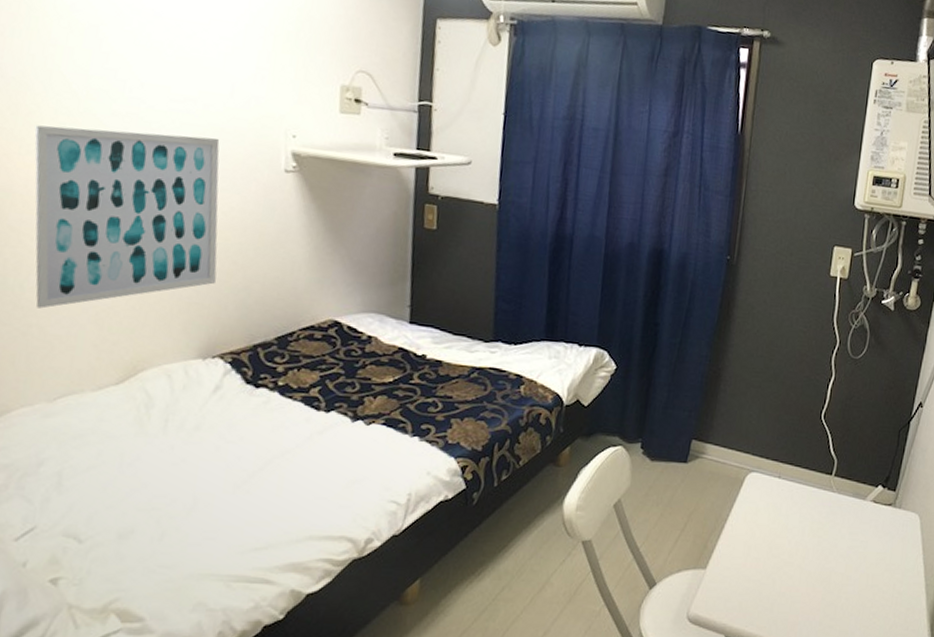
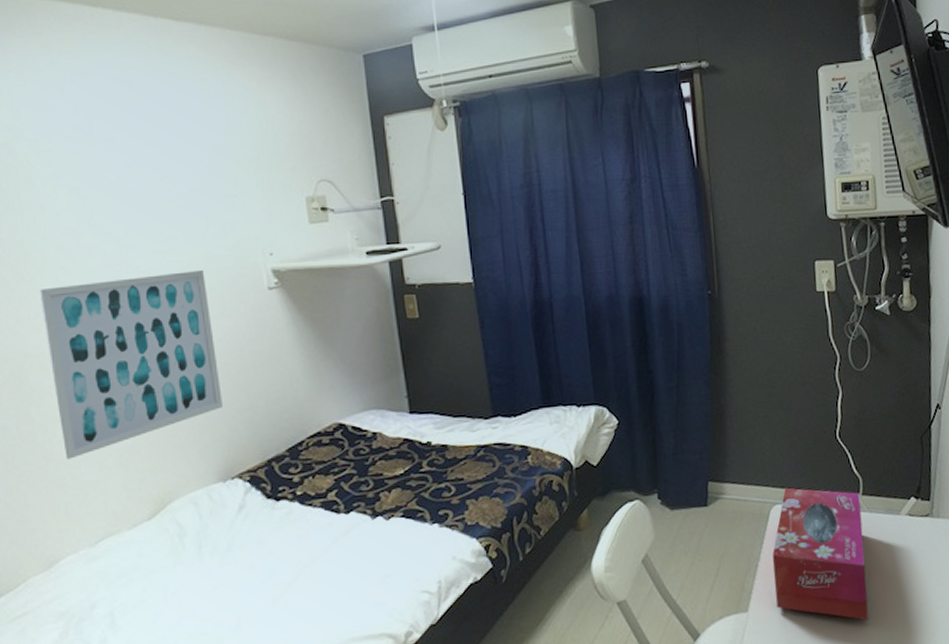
tissue box: none [734,457,832,593] -> present [773,487,868,620]

